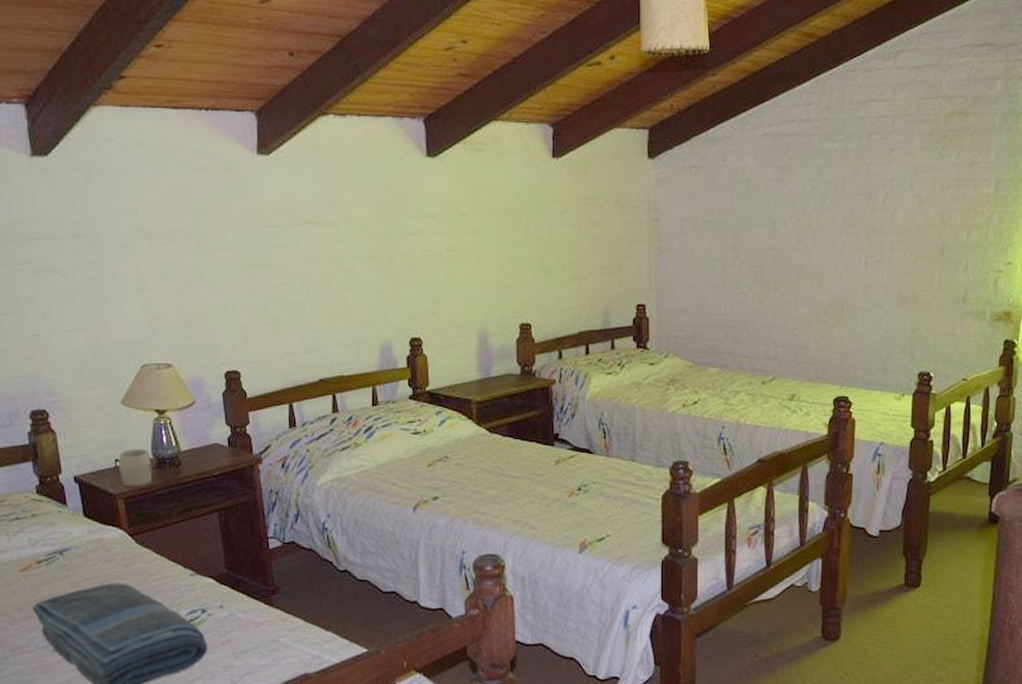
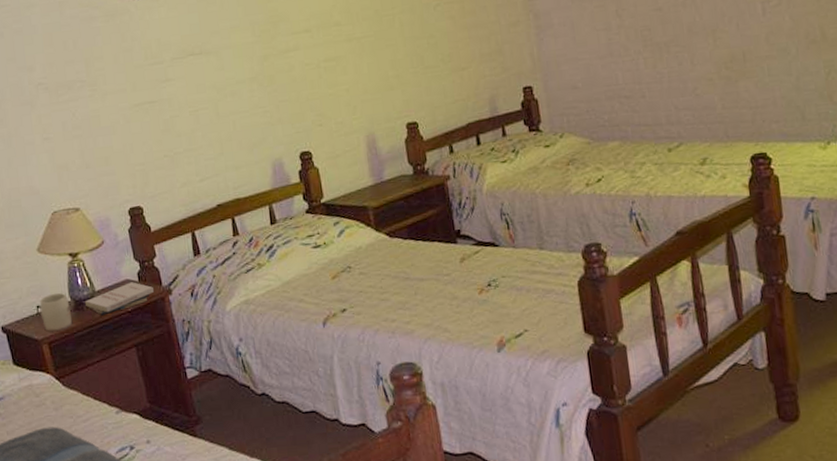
books: none [169,446,243,477] -> present [85,282,154,316]

